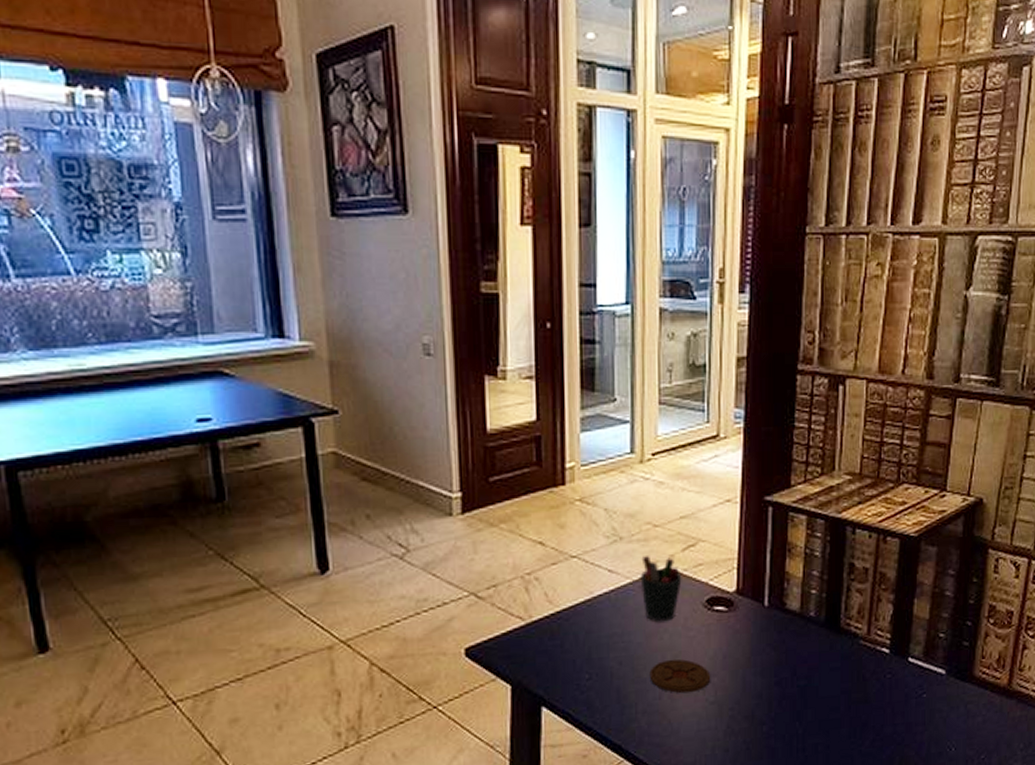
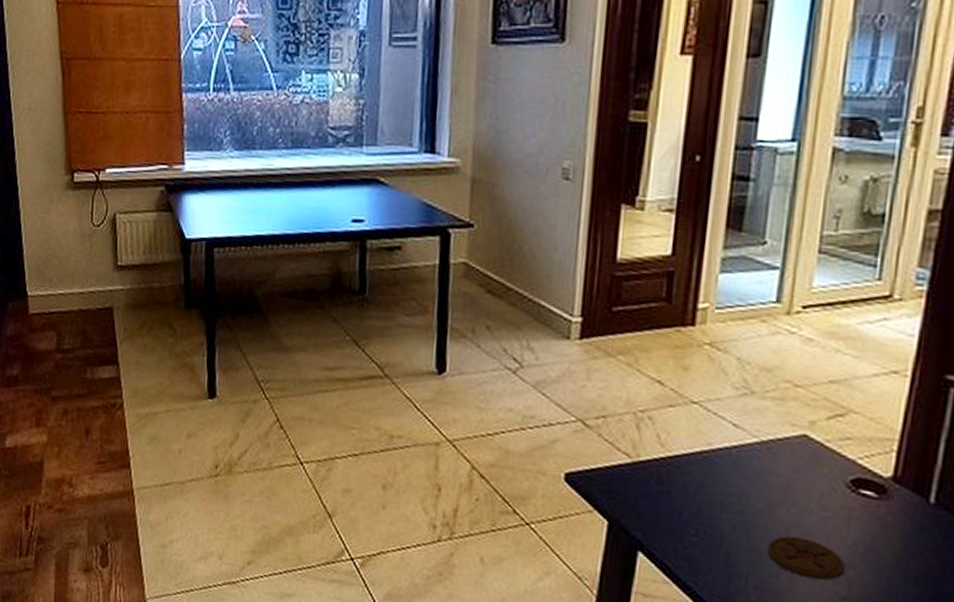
pen holder: present [640,556,682,622] -> none [770,416,823,494]

